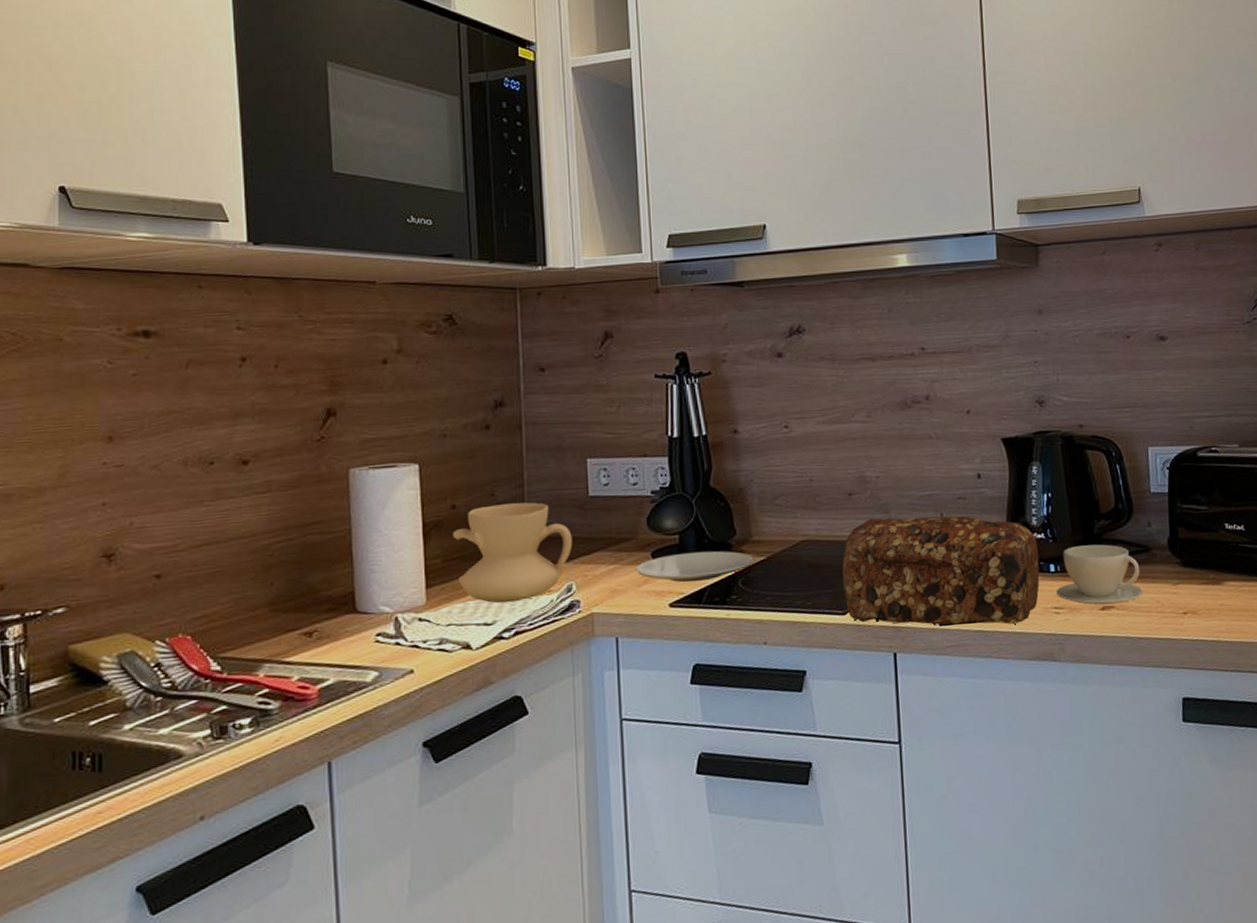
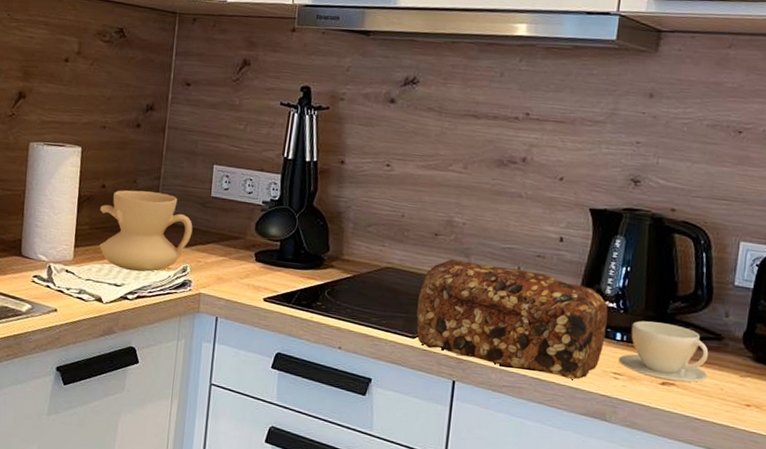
plate: present [636,551,753,583] -> none [240,257,341,285]

